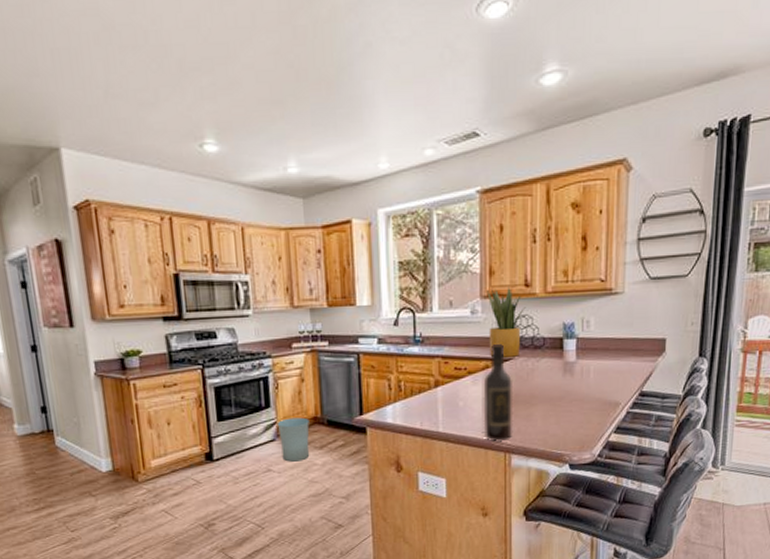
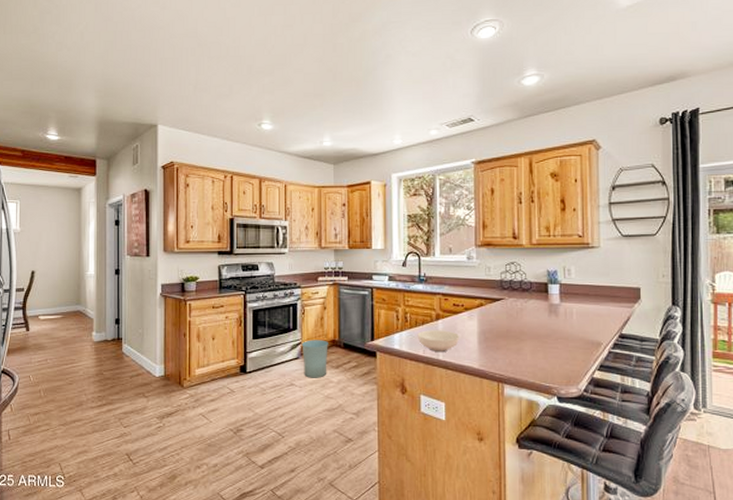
bowl: none [413,398,463,423] -> present [417,330,460,352]
wine bottle: present [483,344,514,442] -> none [478,286,505,372]
planter: present [487,285,526,357] -> none [481,237,514,297]

